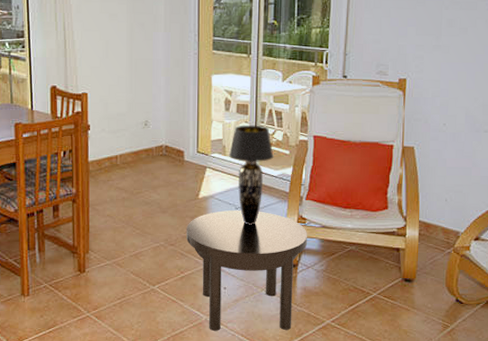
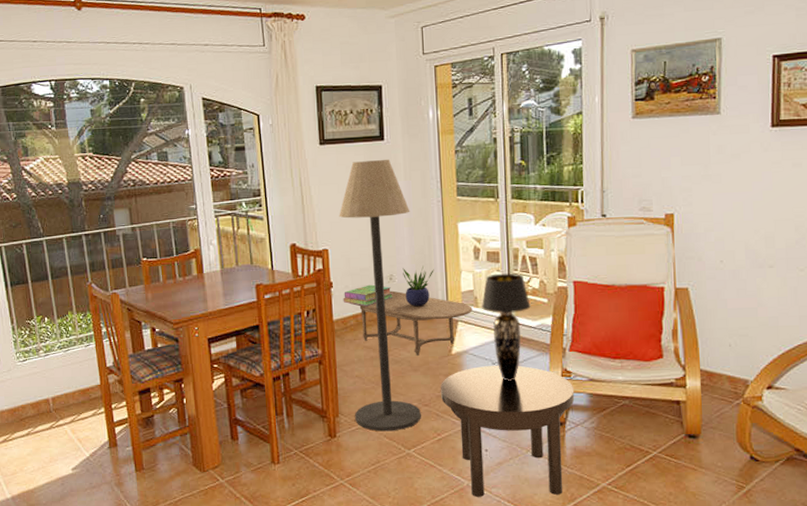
stack of books: none [99,129,147,150] -> present [343,284,393,307]
floor lamp: none [100,10,168,268] -> present [339,160,421,432]
coffee table: none [105,136,221,198] -> present [350,290,473,356]
potted plant: none [157,114,187,152] -> present [403,266,434,307]

